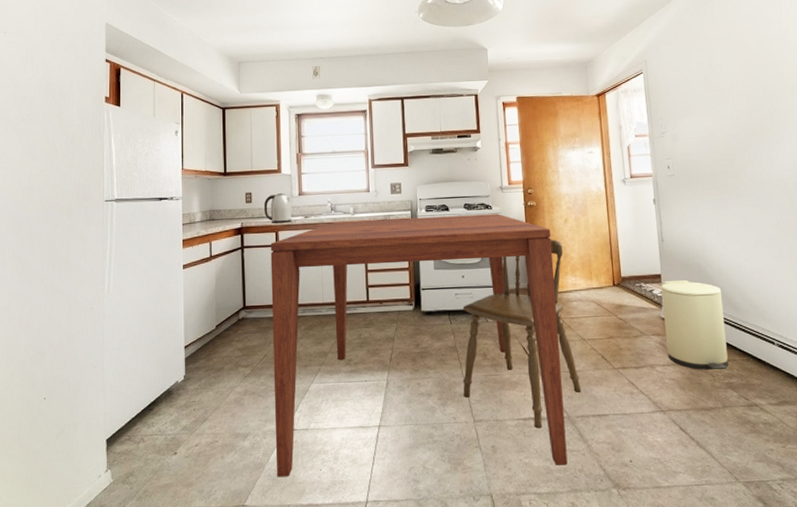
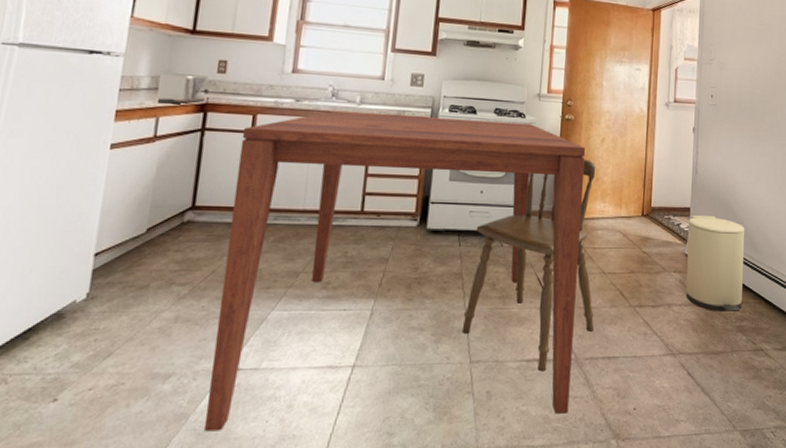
toaster: none [208,206,243,231] -> present [156,73,210,105]
kettle: present [264,193,292,224] -> none [241,66,281,106]

